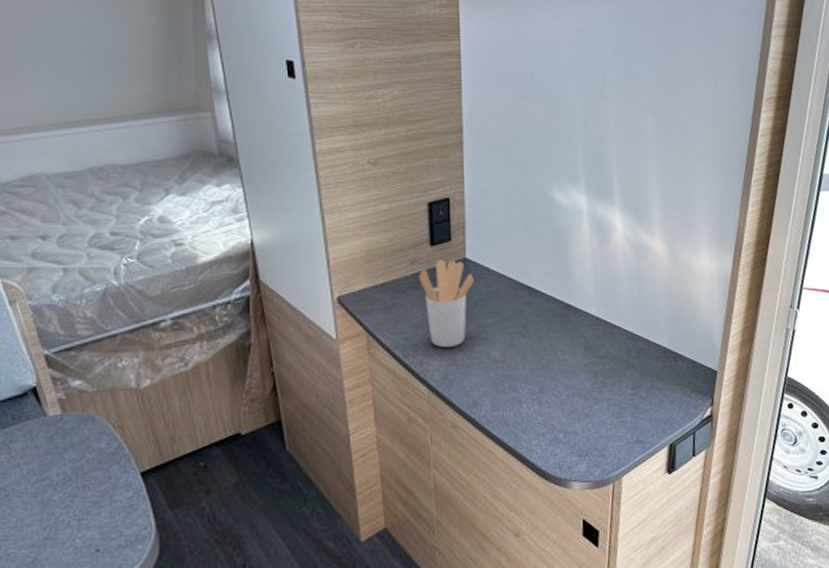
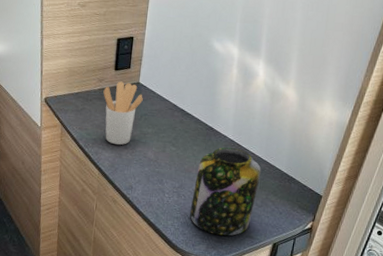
jar: none [558,326,640,447] -> present [190,147,262,236]

